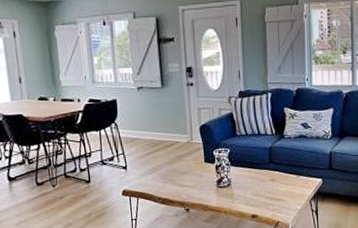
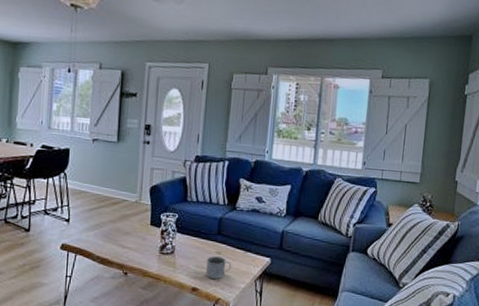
mug: none [261,183,287,204] -> present [206,256,232,279]

